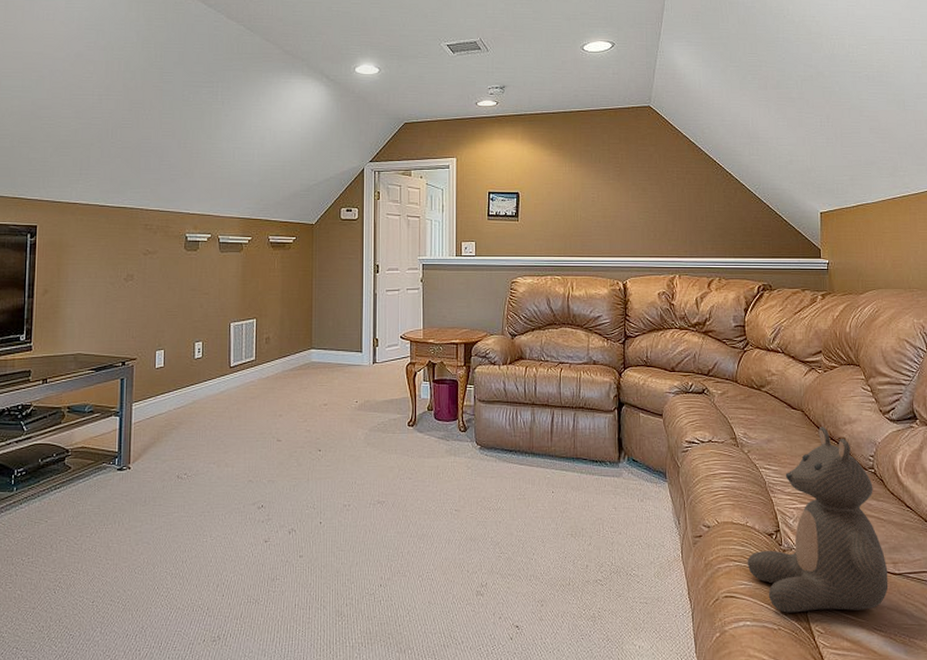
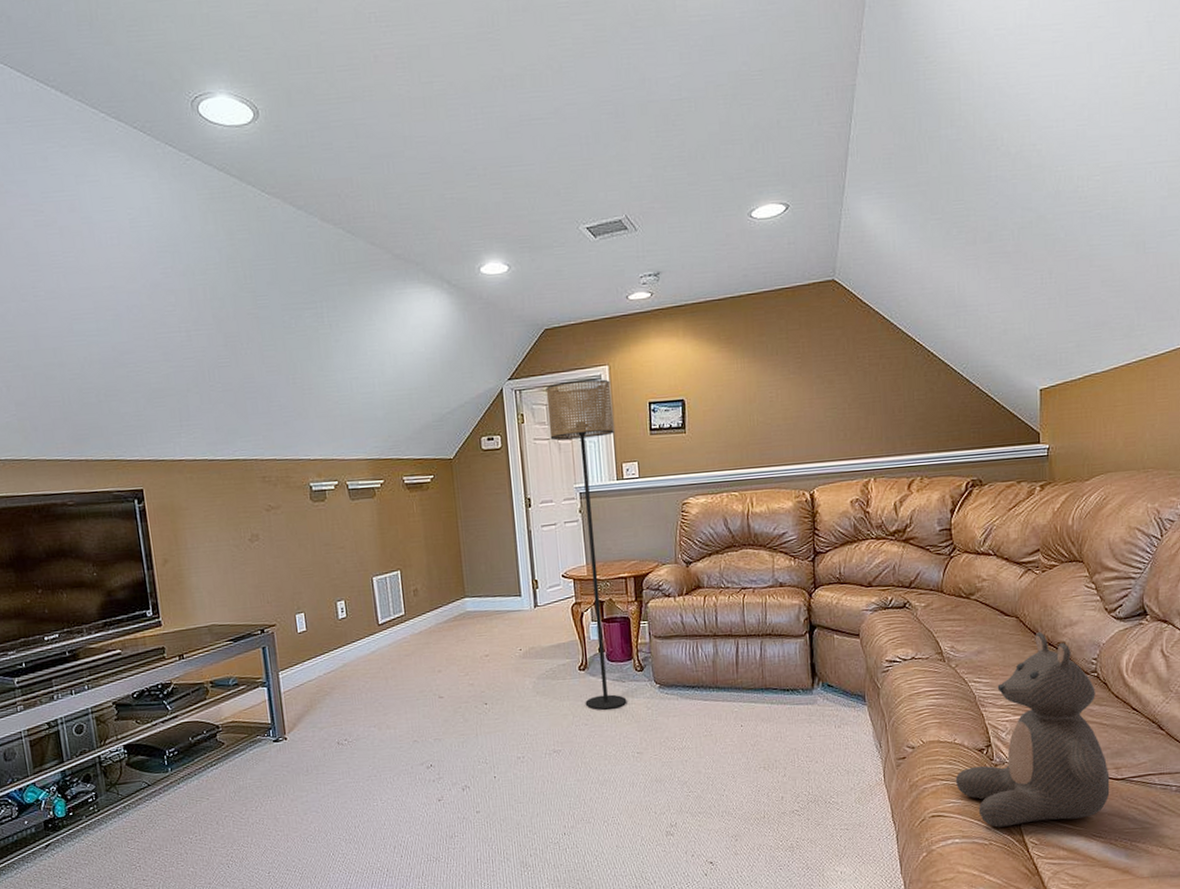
floor lamp: none [401,167,457,465] -> present [546,378,627,710]

